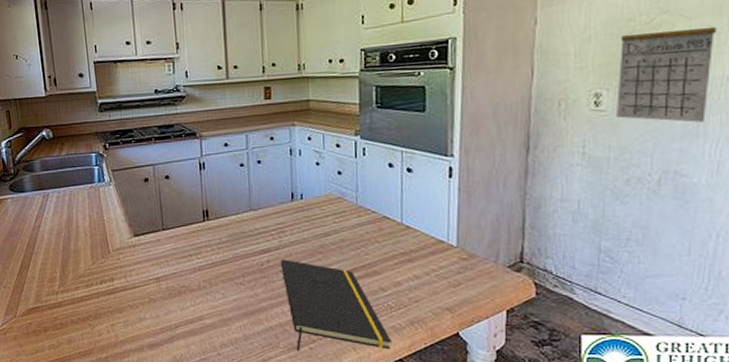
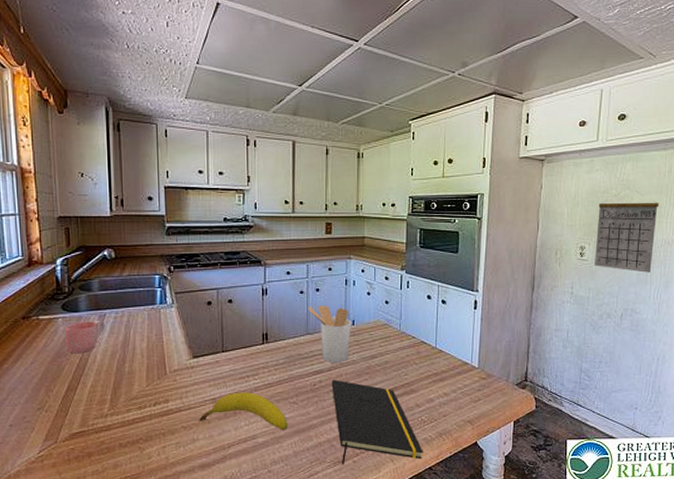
mug: none [14,199,50,233] -> present [65,320,106,354]
fruit: none [144,271,236,312] -> present [199,392,288,430]
utensil holder: none [249,178,300,241] -> present [308,305,351,363]

